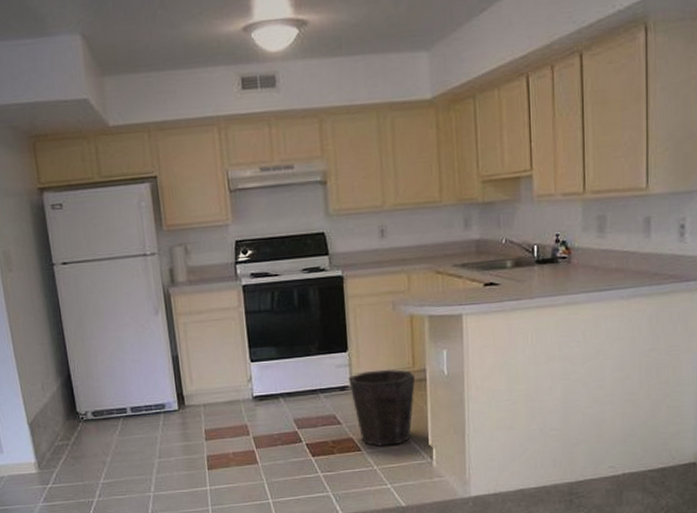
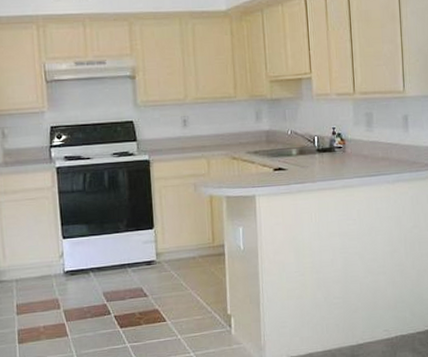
waste bin: present [349,369,416,447] -> none [155,244,215,317]

